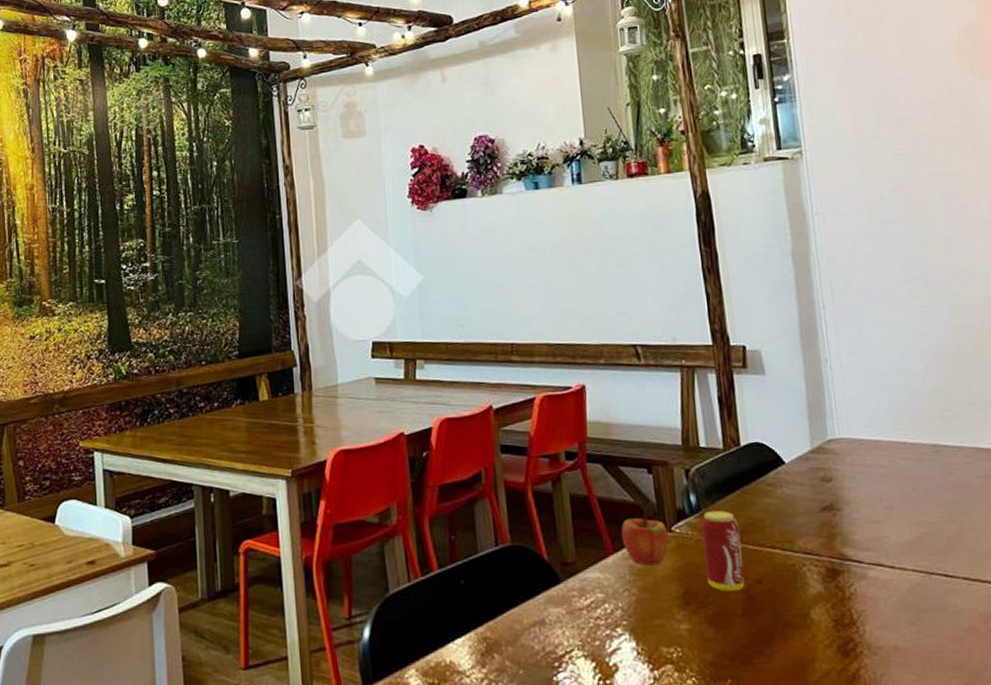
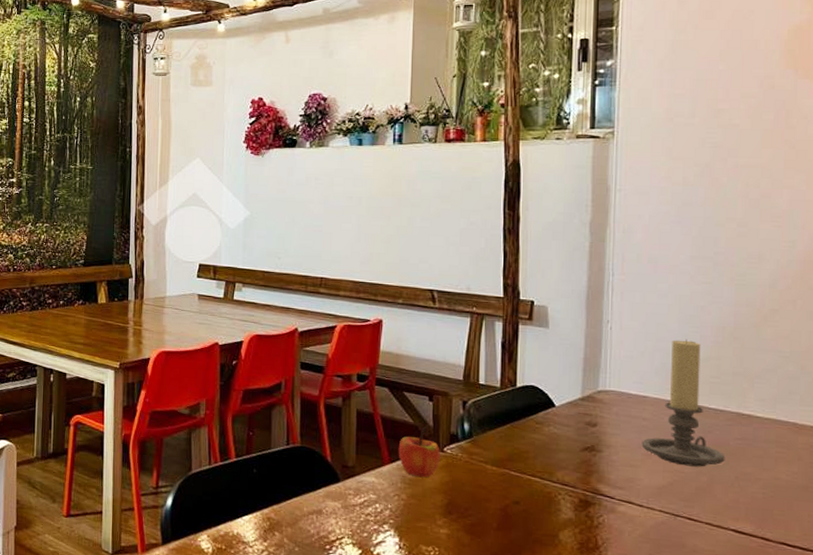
beverage can: present [701,511,745,591] -> none [469,439,505,508]
candle holder: none [882,371,972,515] -> present [641,339,725,467]

